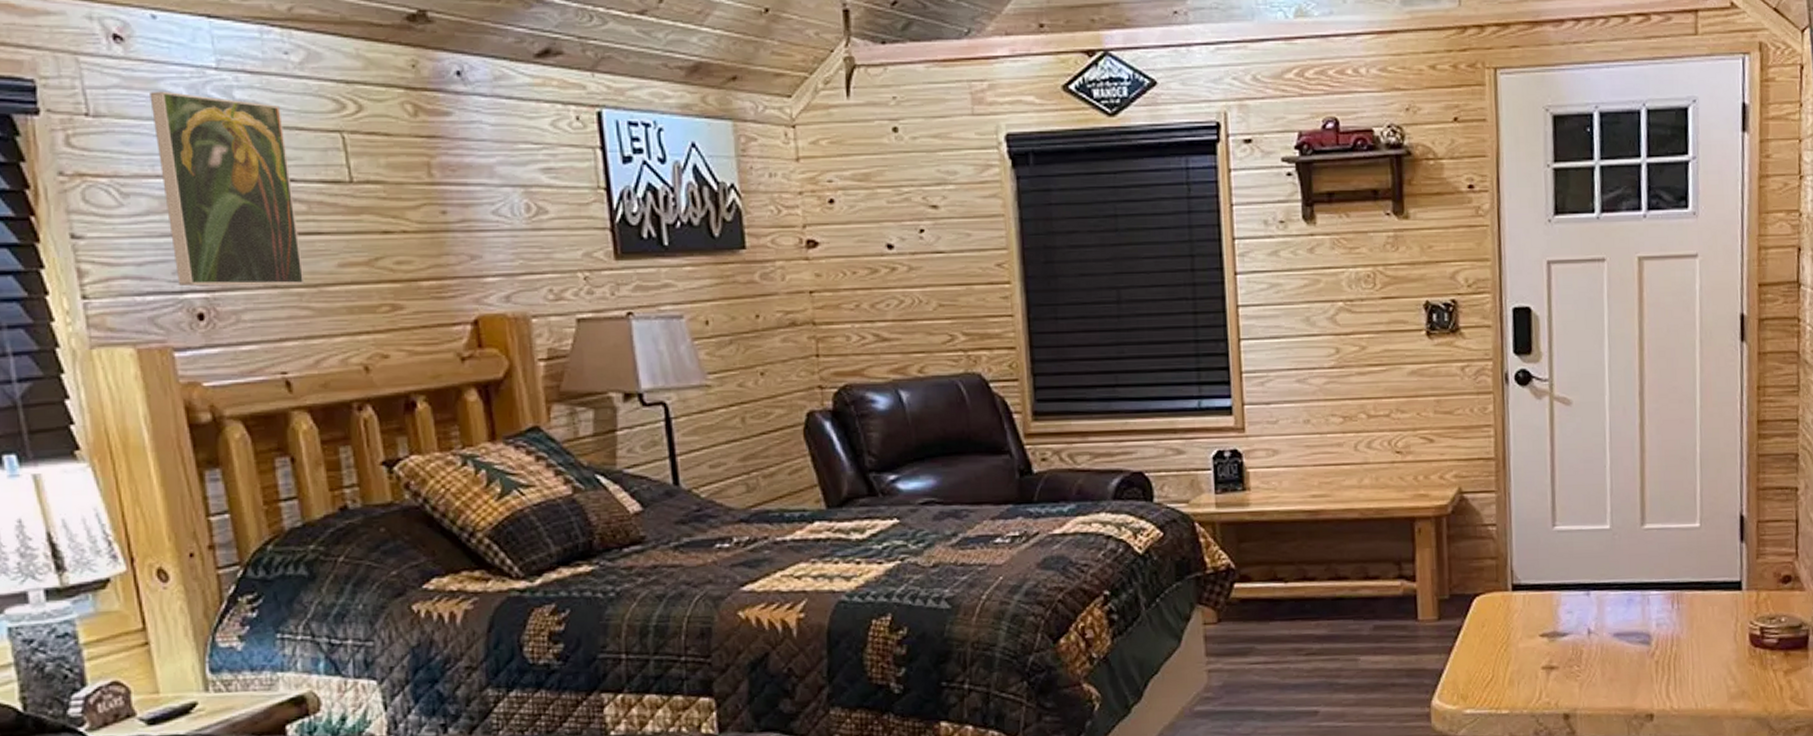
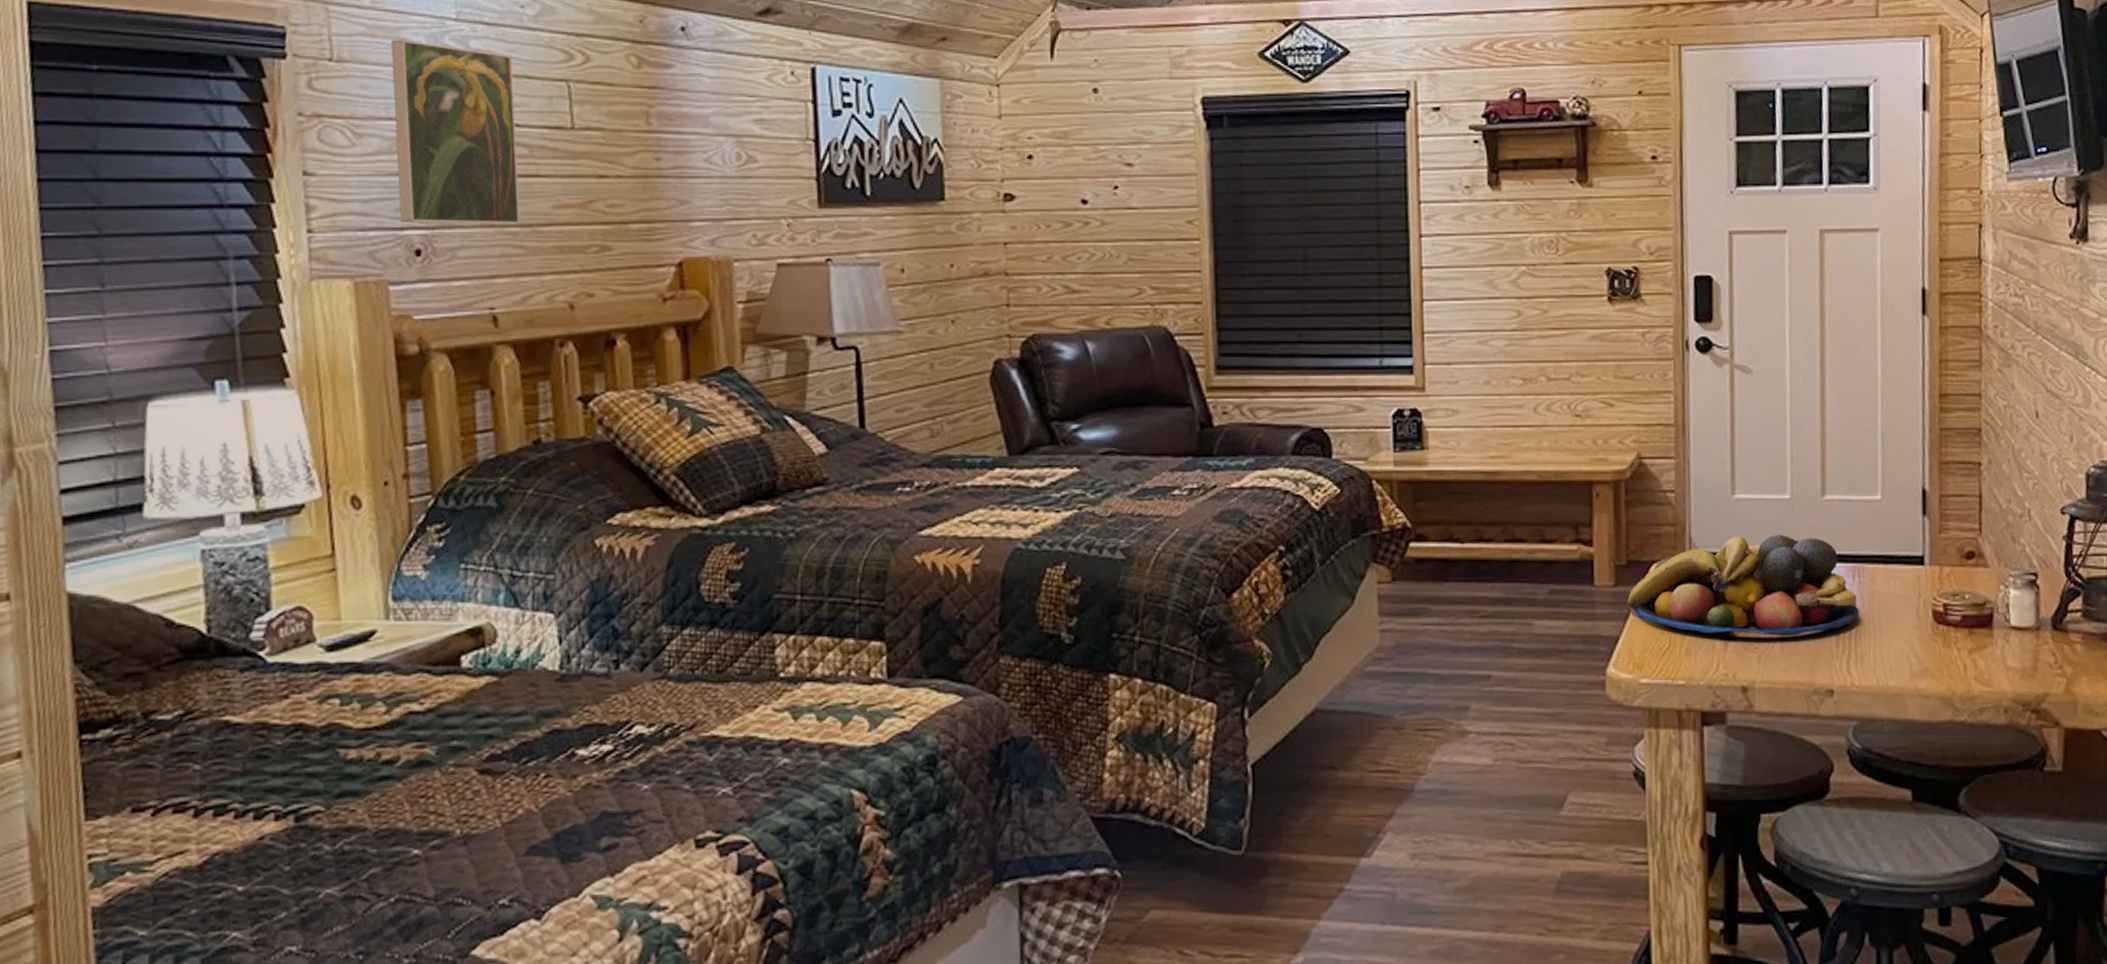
fruit bowl: none [1451,564,1678,664] -> present [1627,535,1859,636]

